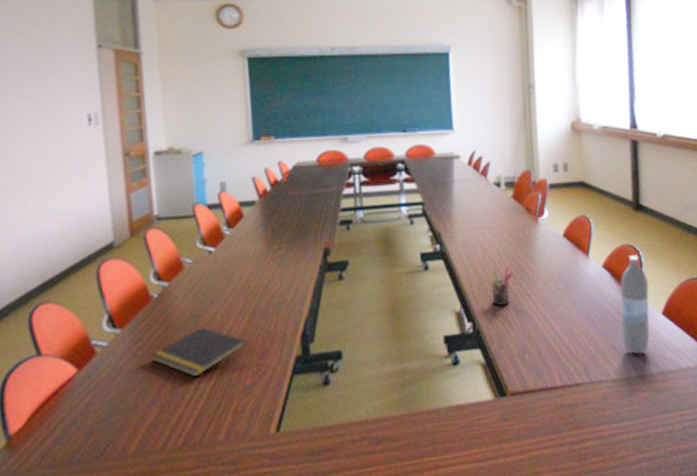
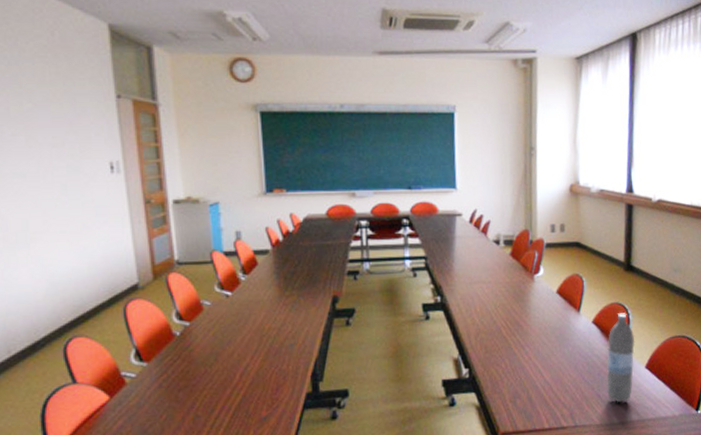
notepad: present [151,327,246,377] -> none [175,363,261,408]
pen holder: present [488,266,514,306] -> none [485,319,509,355]

